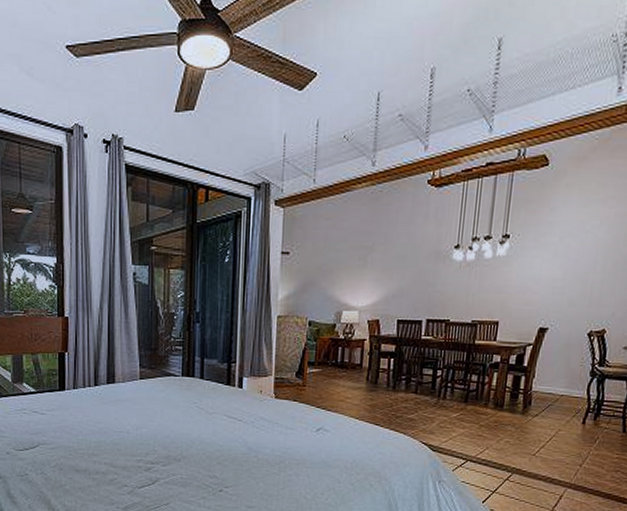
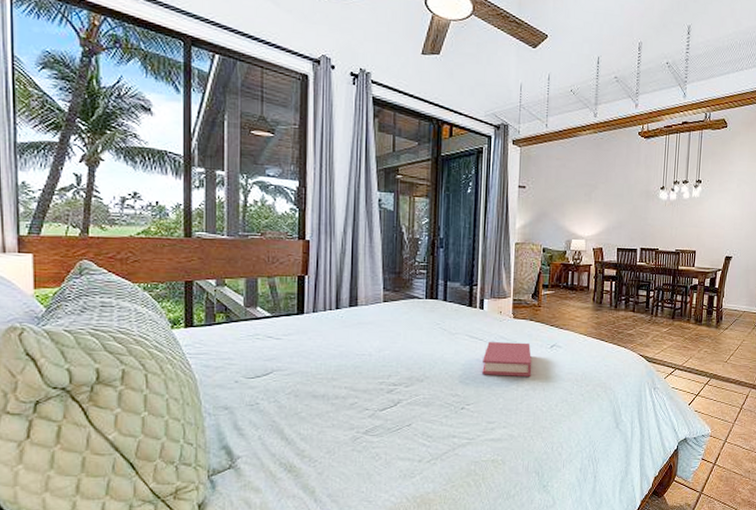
book: none [241,423,295,461] -> present [482,342,531,376]

